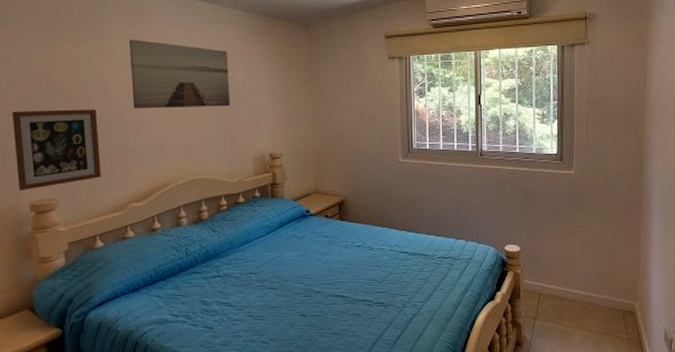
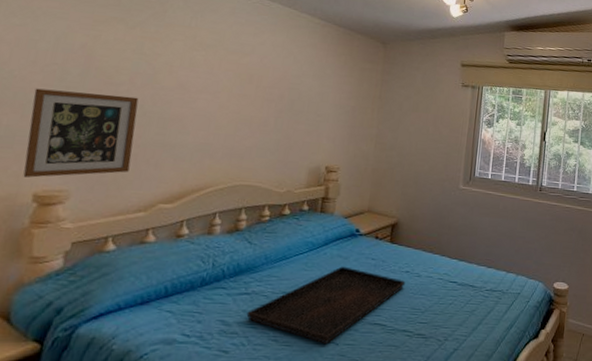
wall art: present [129,39,230,109] -> none [182,30,298,113]
serving tray: none [222,245,359,317] -> present [246,266,406,345]

